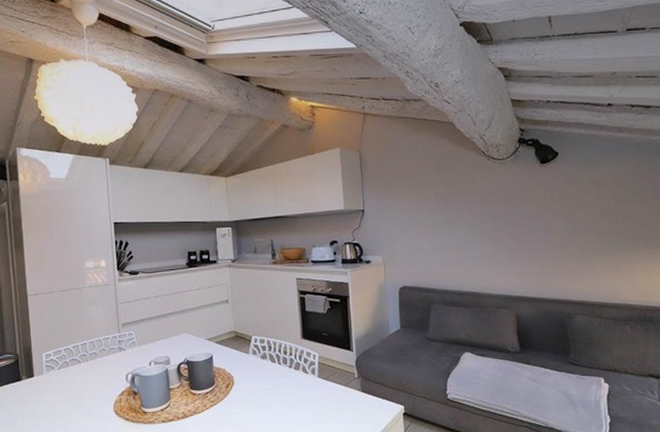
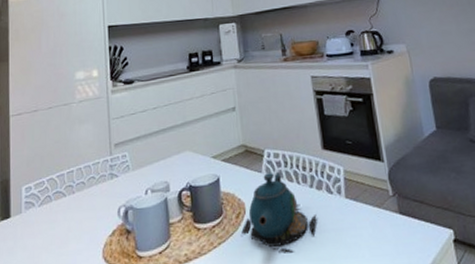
teapot: none [229,354,293,416] -> present [240,172,317,254]

